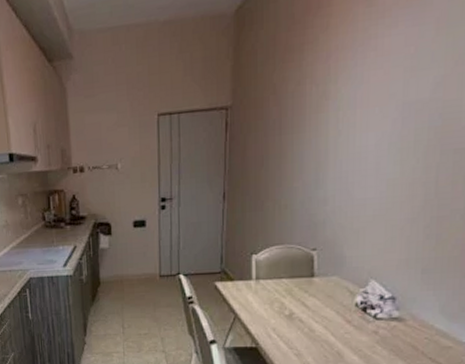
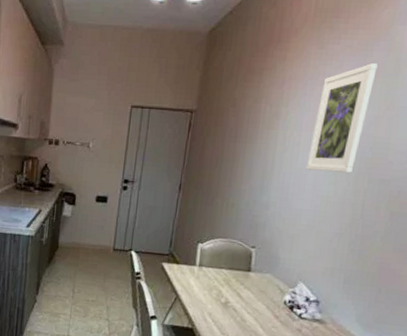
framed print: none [365,12,440,152] -> present [305,63,378,173]

